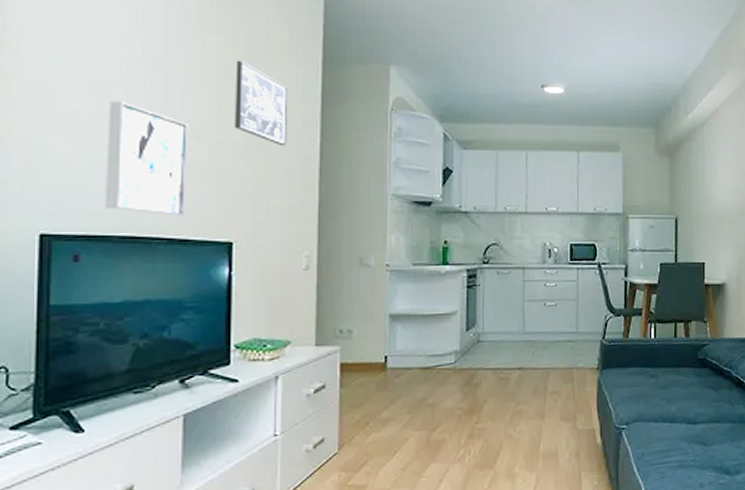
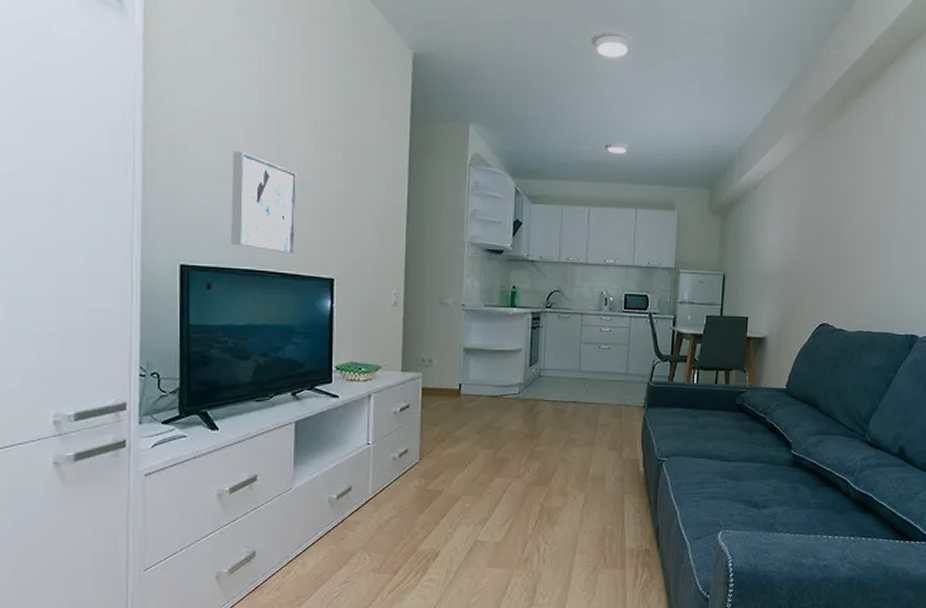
wall art: present [235,60,289,146] -> none [336,116,381,196]

